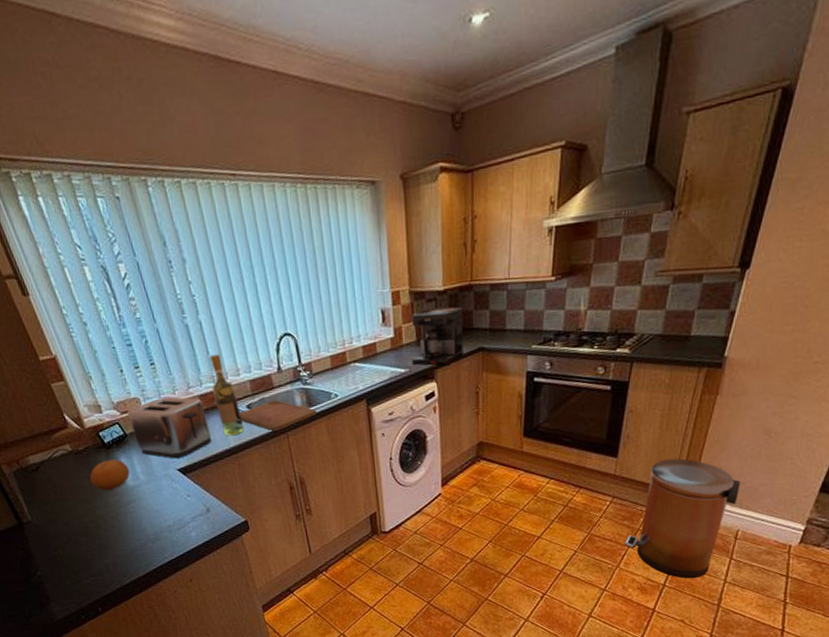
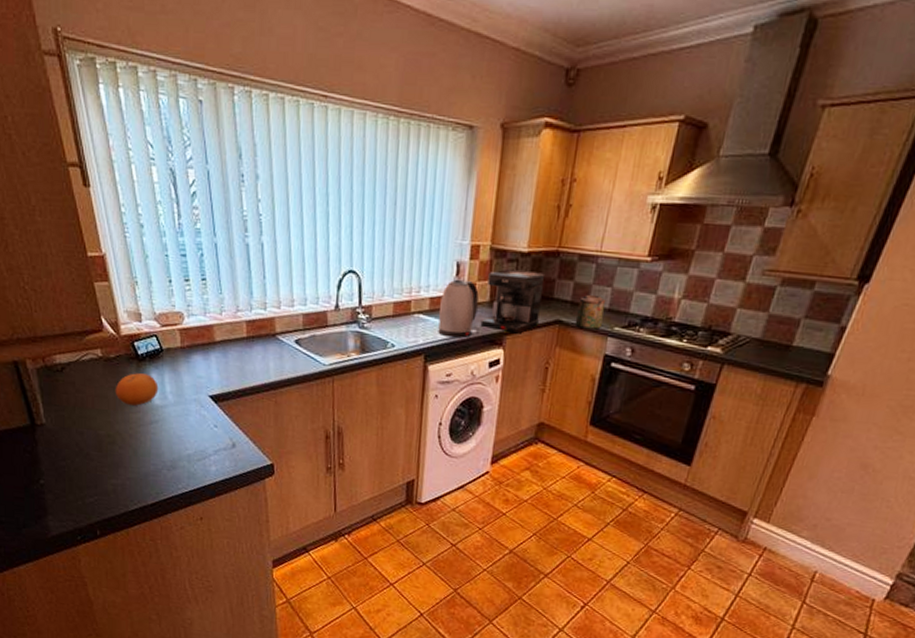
toaster: present [126,397,212,459] -> none [167,316,252,385]
bottle: present [210,354,245,436] -> none [261,280,289,370]
cutting board: present [240,400,317,431] -> none [286,339,369,373]
kettle: none [372,325,407,380] -> present [438,279,479,338]
canister: none [496,318,521,352] -> present [575,294,607,331]
pedal bin: present [625,458,741,579] -> none [684,477,827,618]

